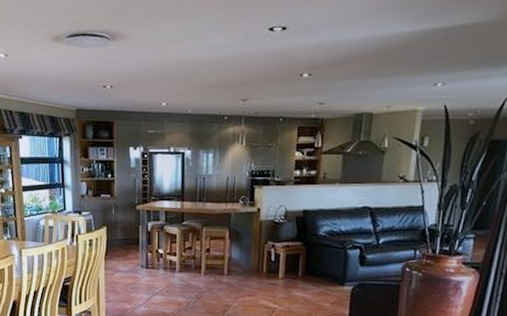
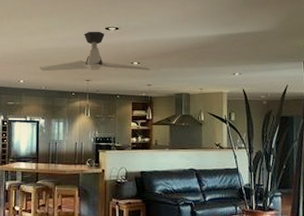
ceiling fan: none [184,33,325,90] -> present [39,31,151,71]

